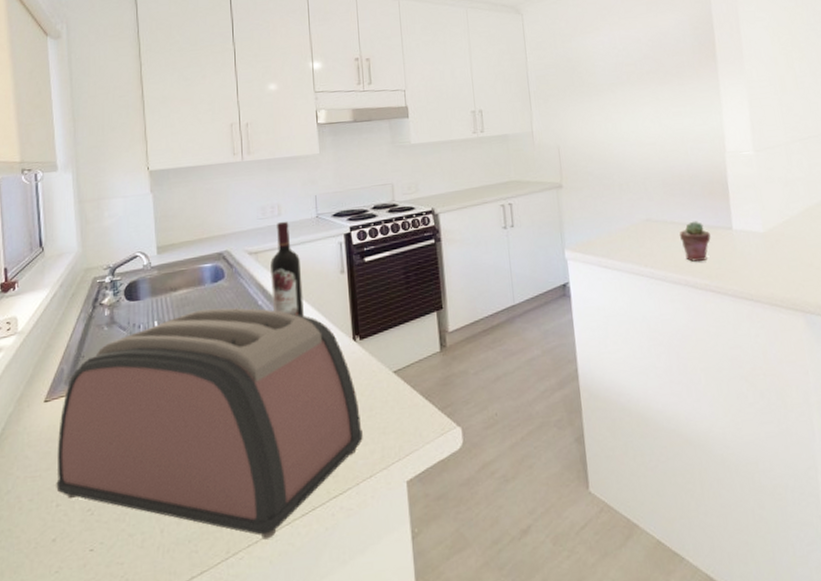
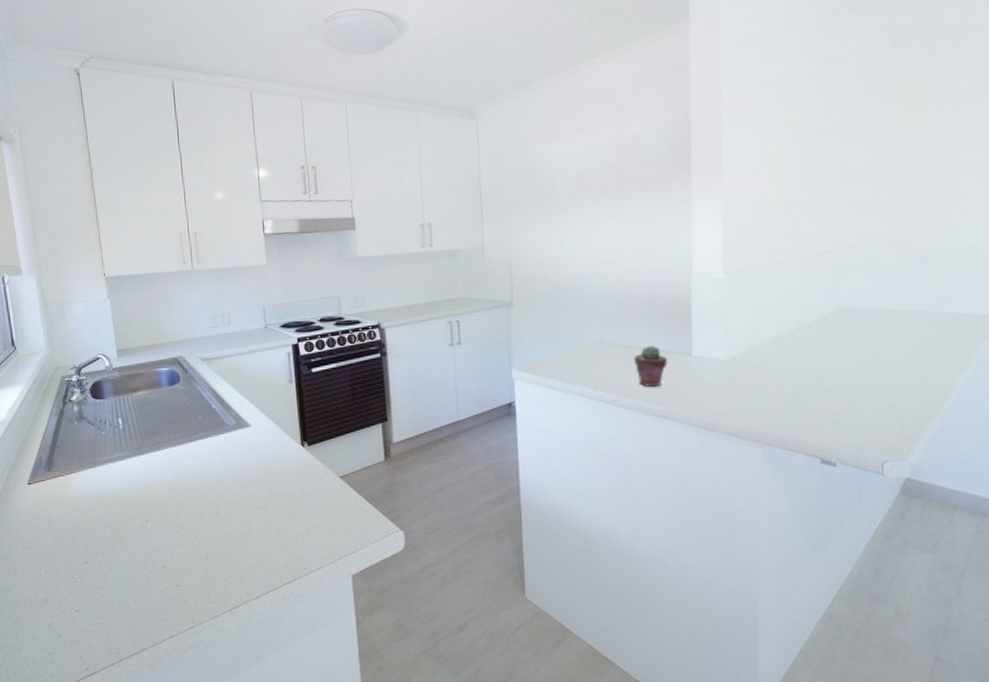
toaster: present [56,307,363,540] -> none [42,409,311,614]
wine bottle: present [270,221,304,316] -> none [222,330,255,421]

